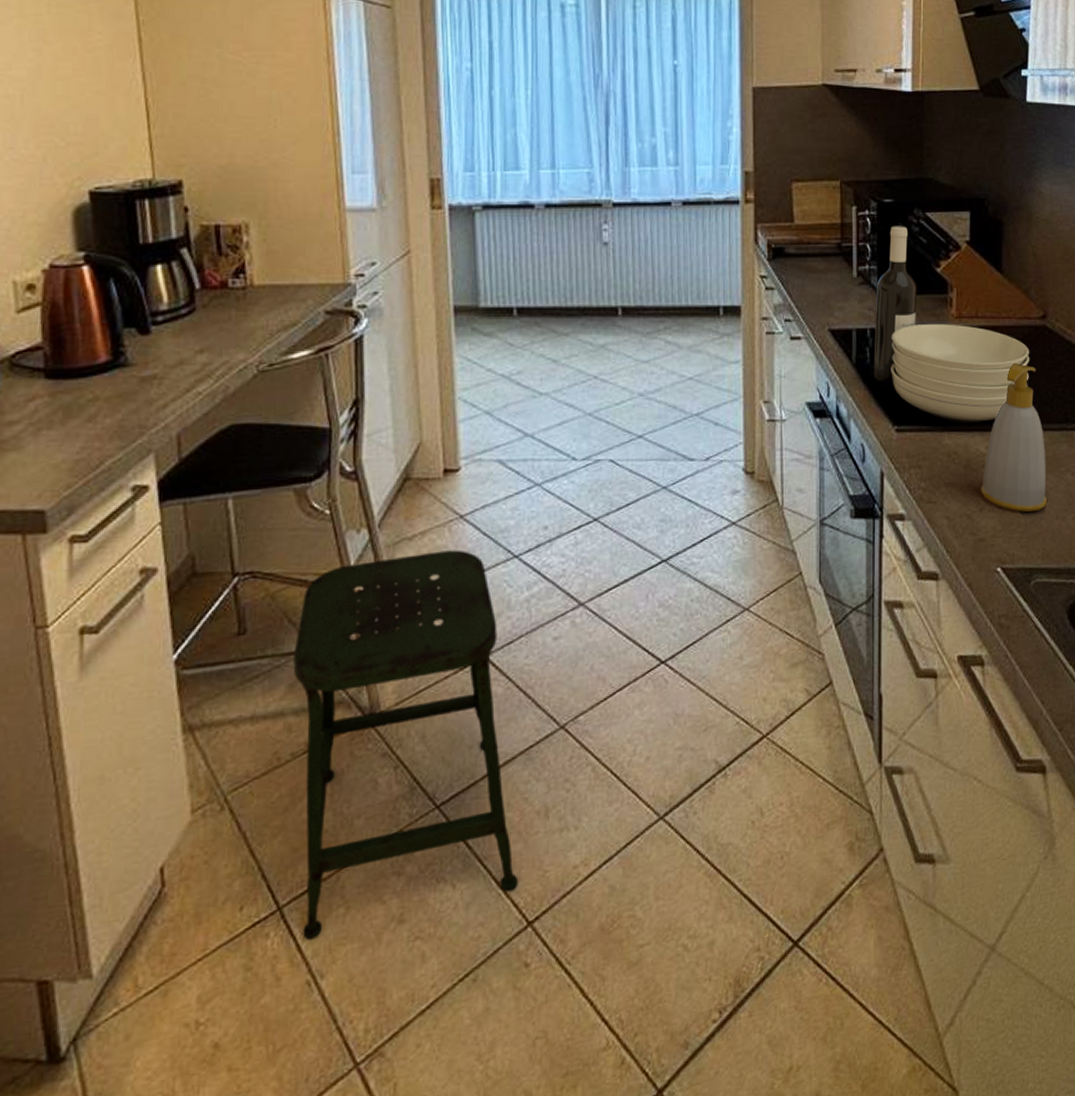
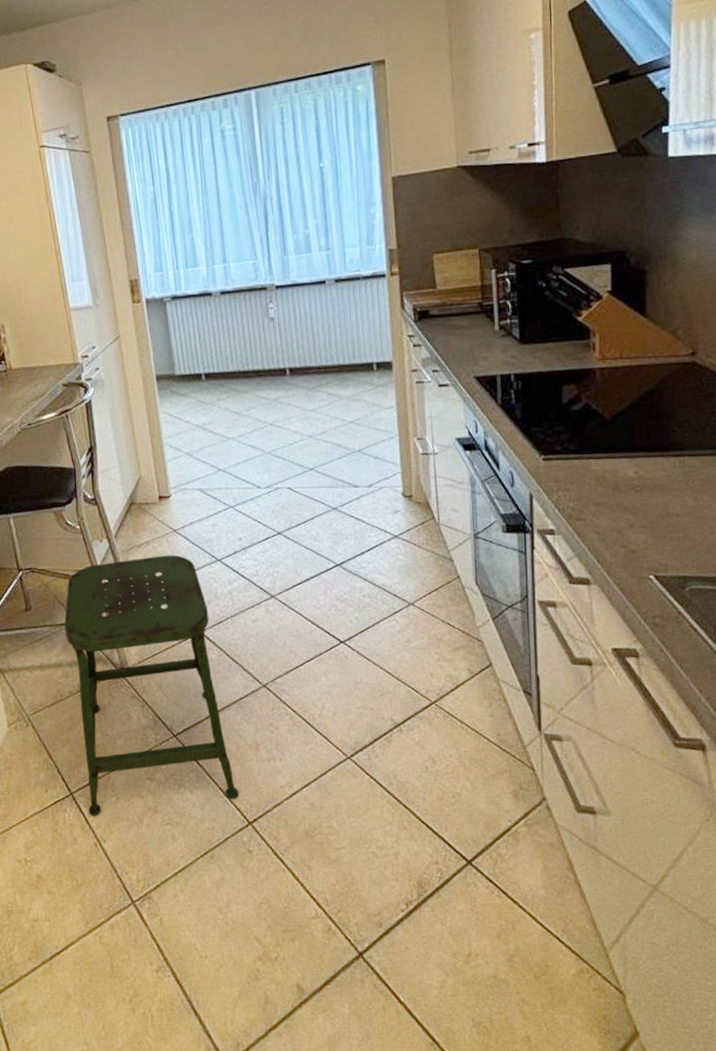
wine bottle: present [872,226,917,390] -> none [518,282,559,425]
bowl: present [891,323,1030,423] -> none [534,365,679,452]
soap bottle: present [980,363,1048,513] -> none [630,397,702,528]

